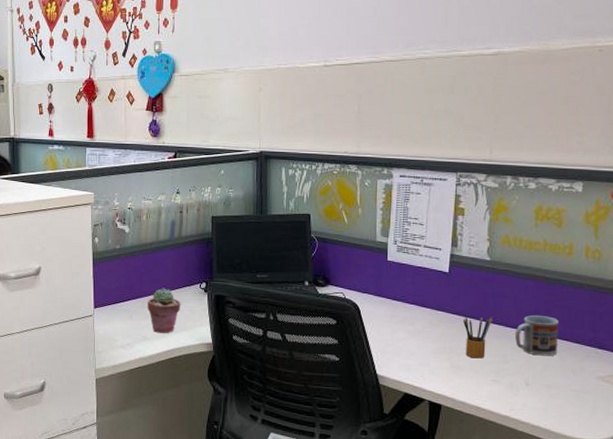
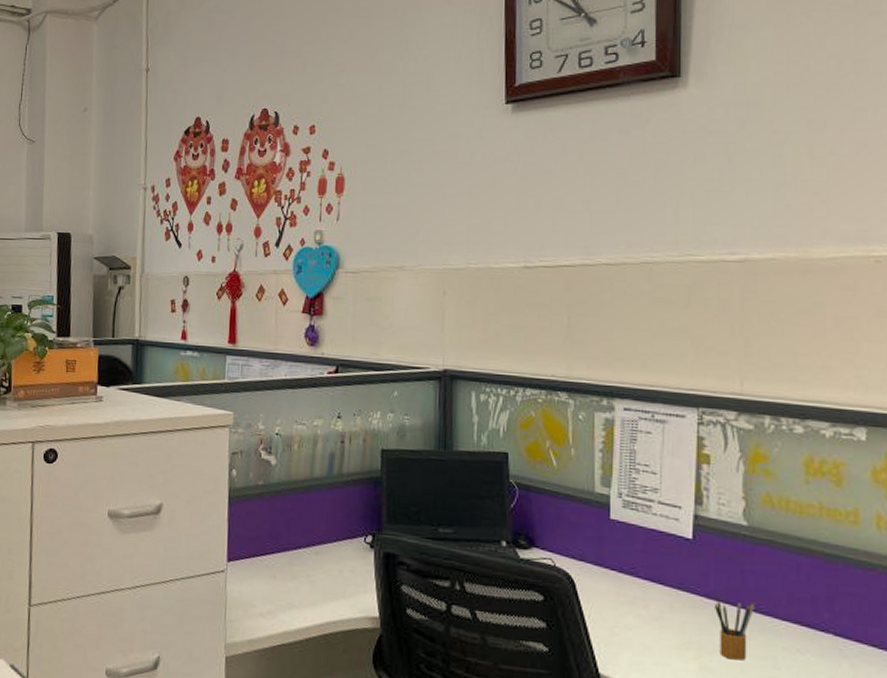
potted succulent: present [147,288,181,334] -> none [296,539,340,601]
cup: present [515,315,559,356] -> none [787,604,848,663]

